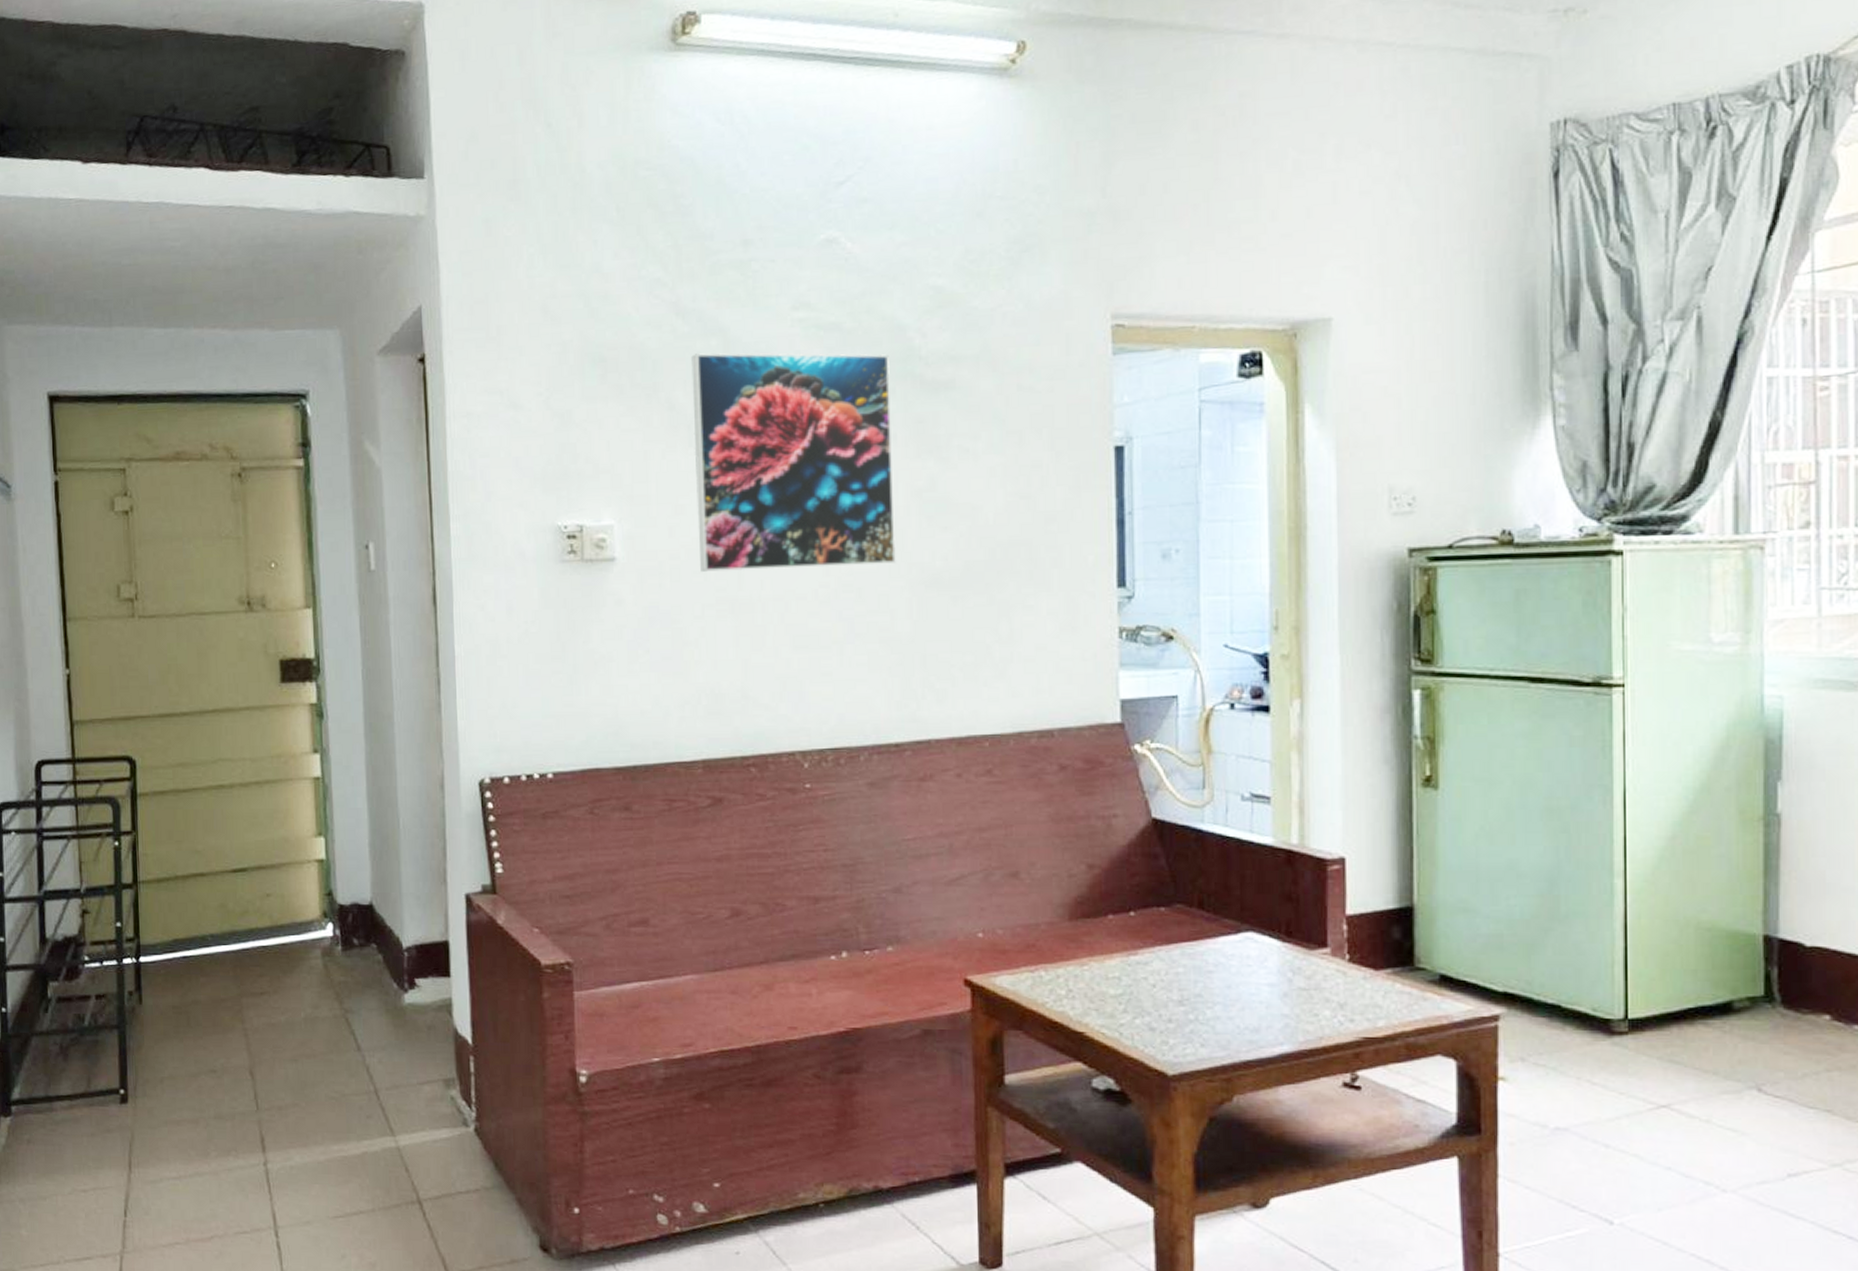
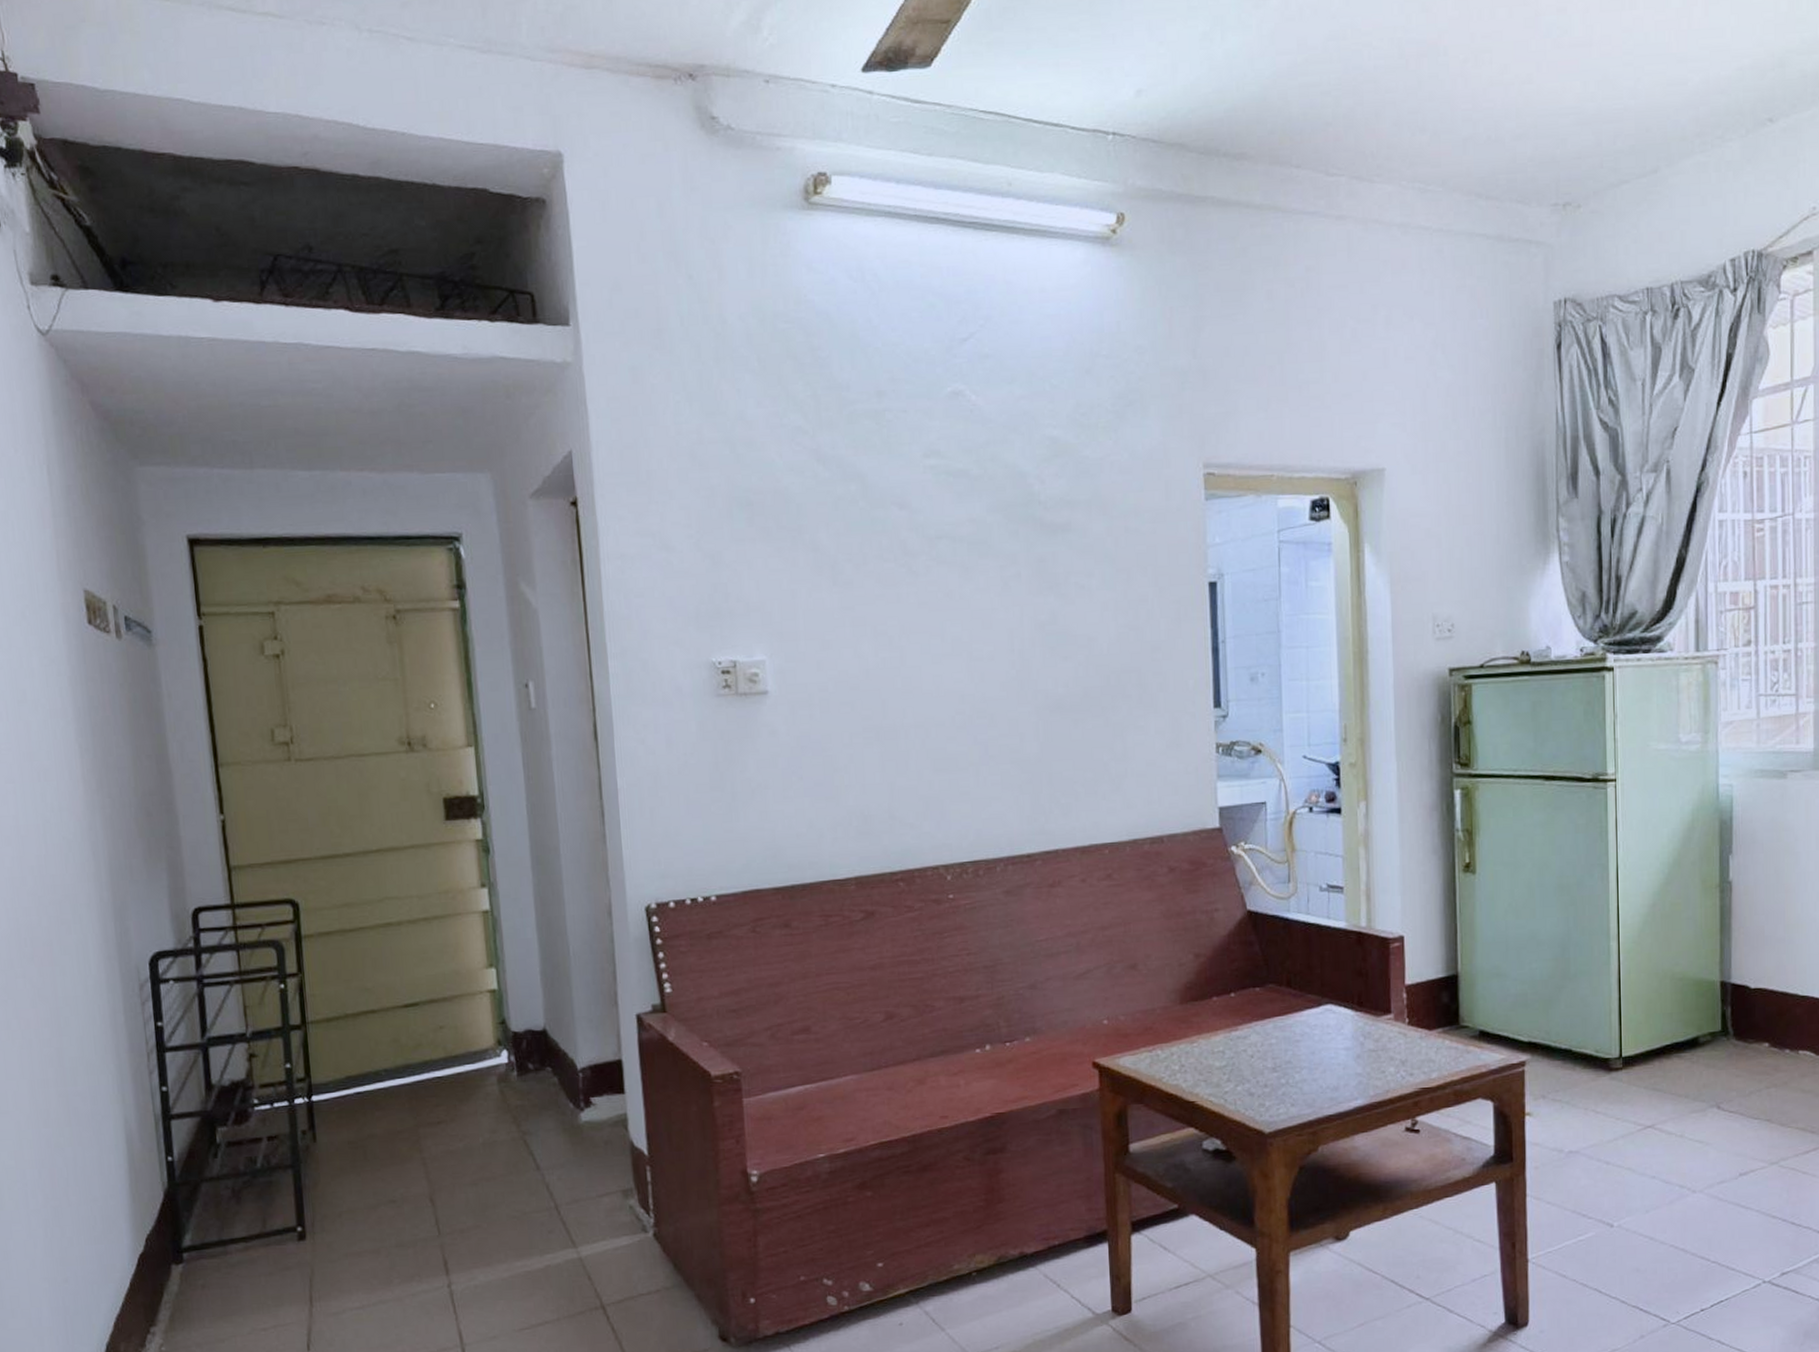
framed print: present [691,352,897,573] -> none [833,497,1024,703]

